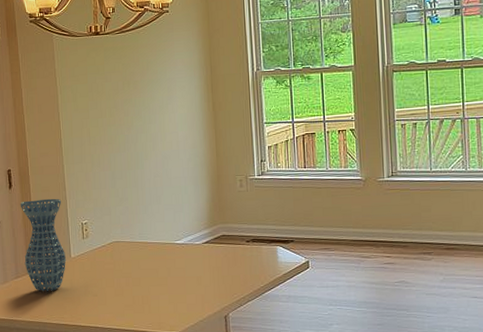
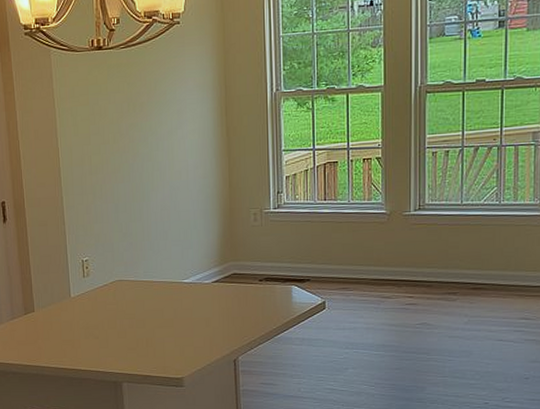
vase: present [20,198,67,292] -> none [15,233,66,334]

